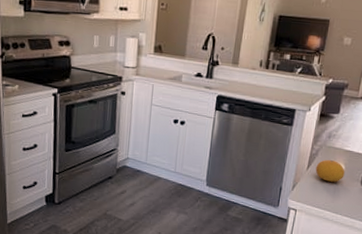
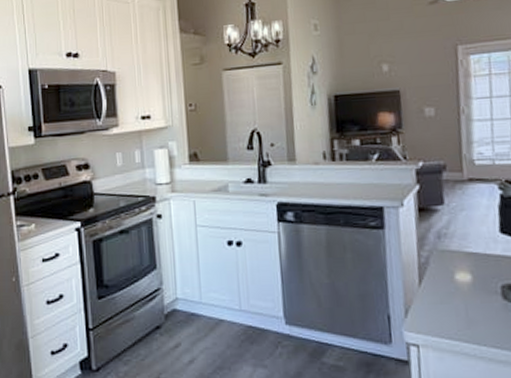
fruit: present [315,159,345,182] -> none [430,268,475,300]

